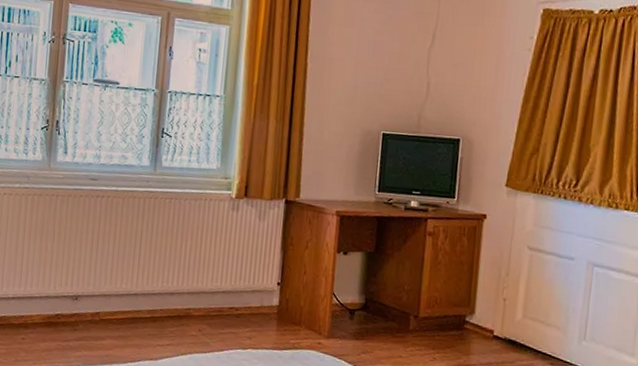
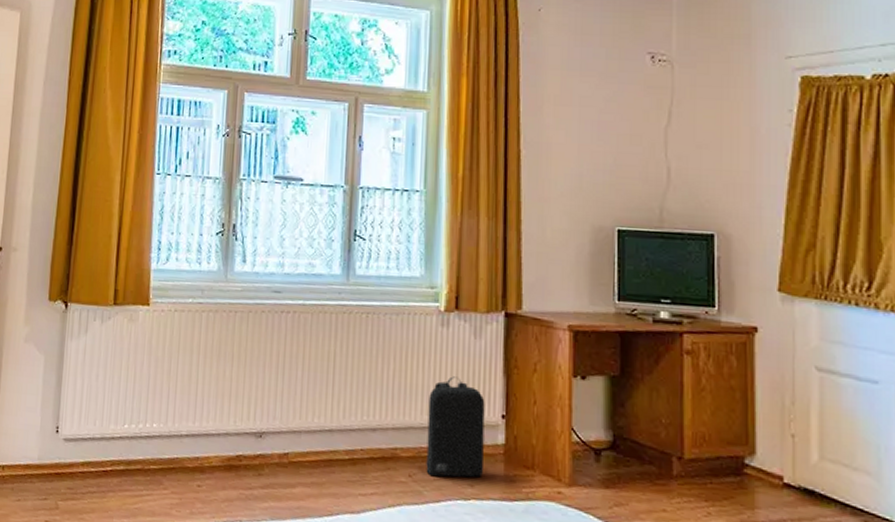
backpack: none [213,251,265,332] -> present [426,376,485,478]

